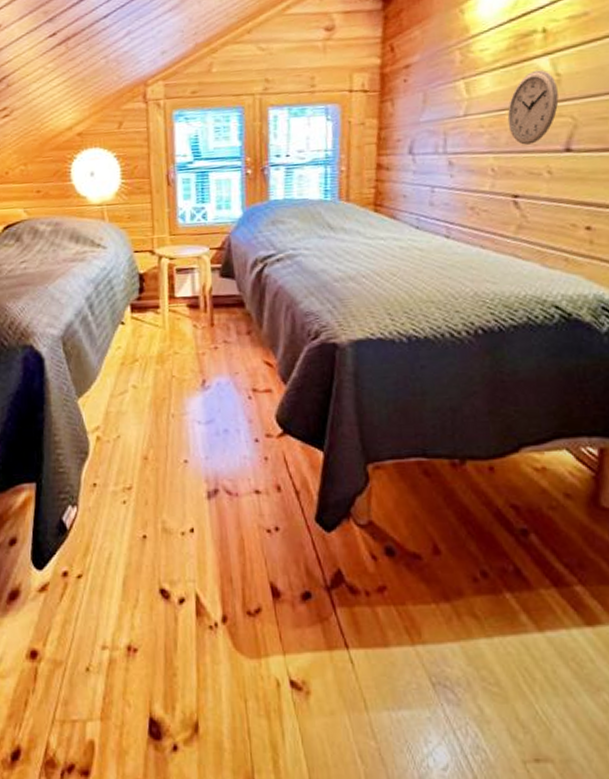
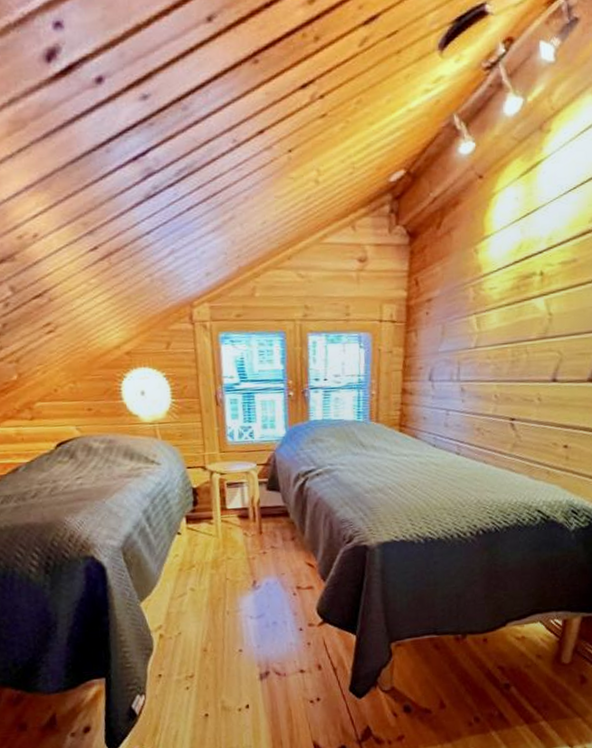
wall clock: present [507,69,559,145] -> none [509,309,550,375]

